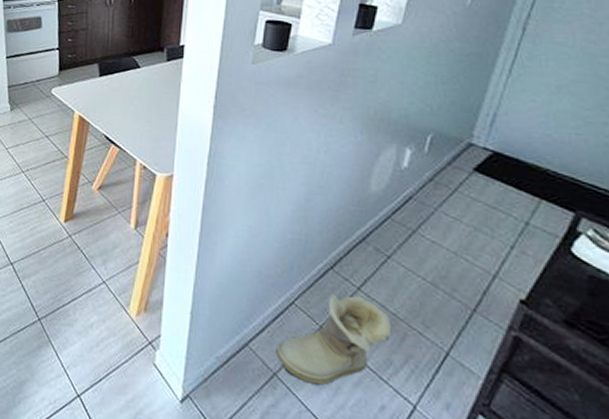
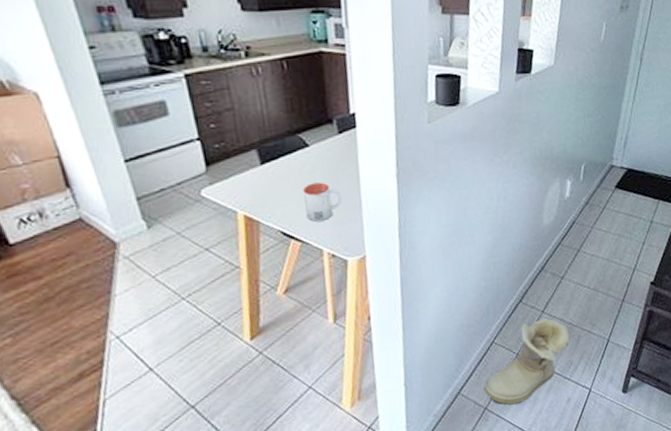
mug: none [128,99,161,134] -> present [303,182,343,222]

